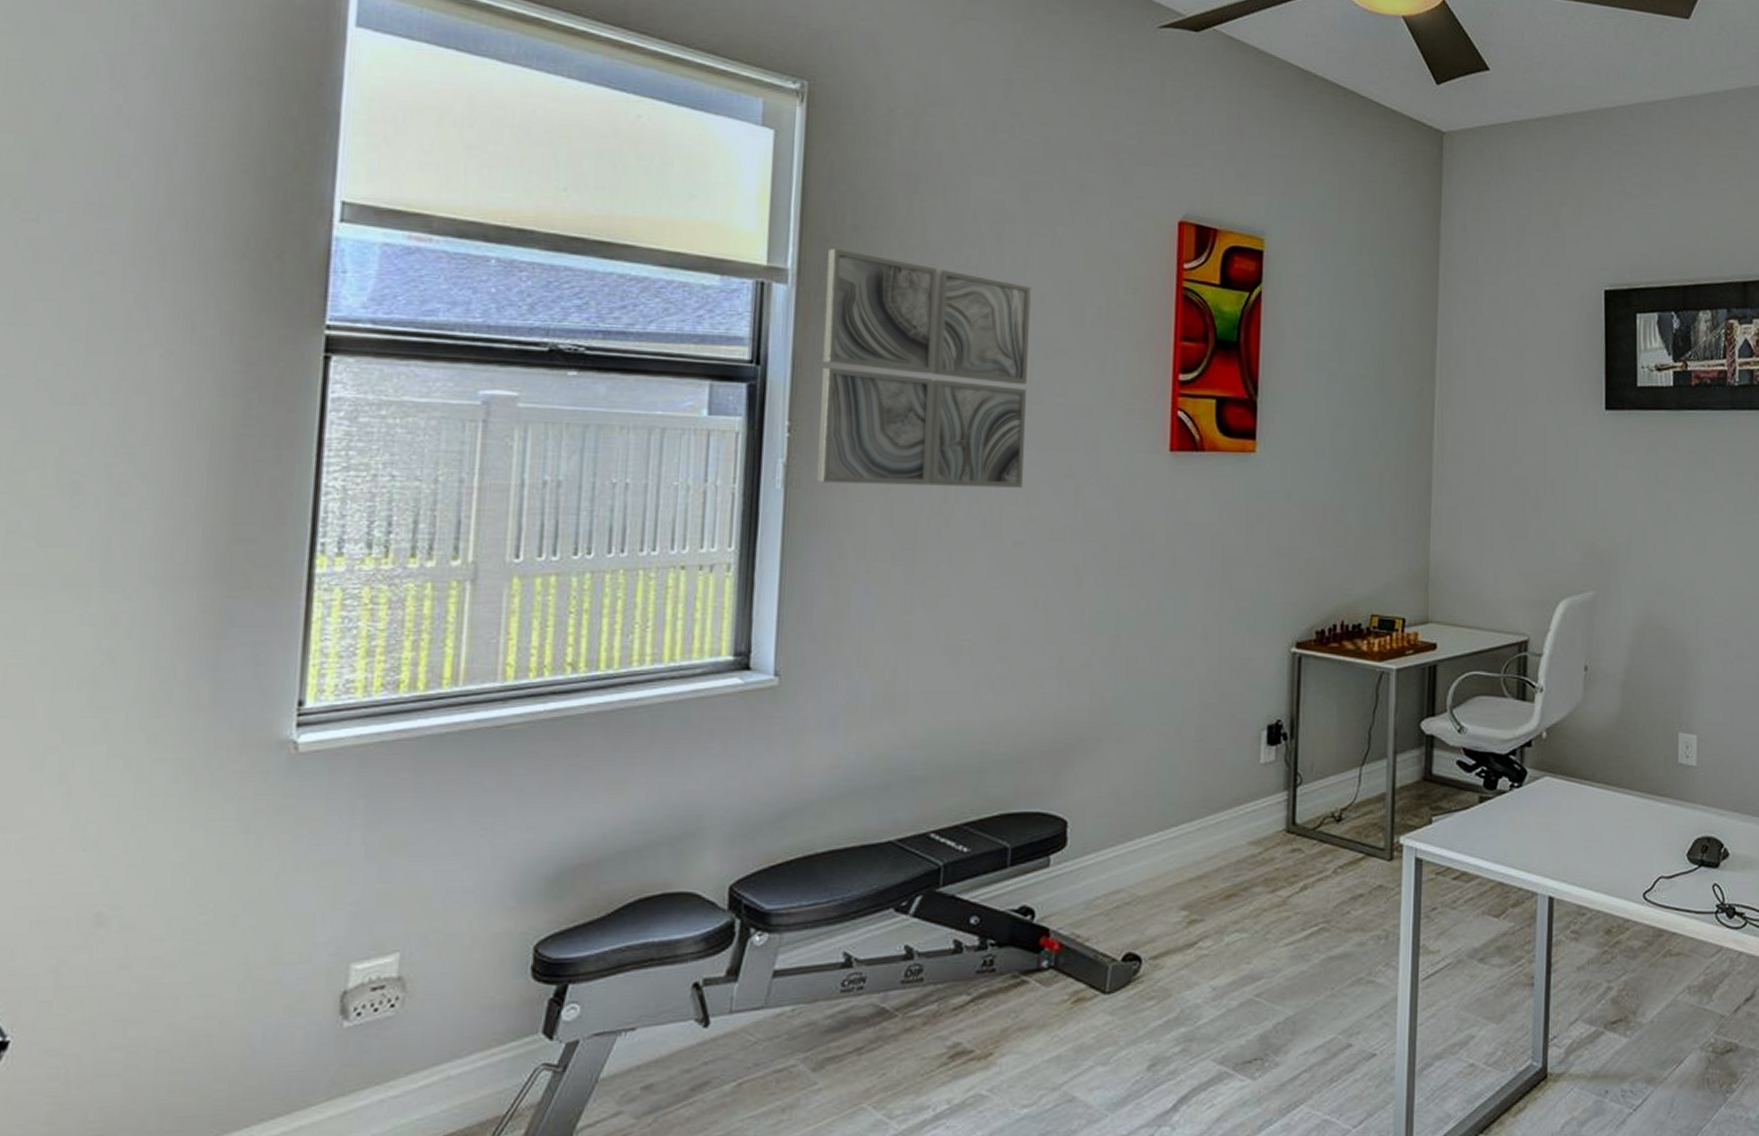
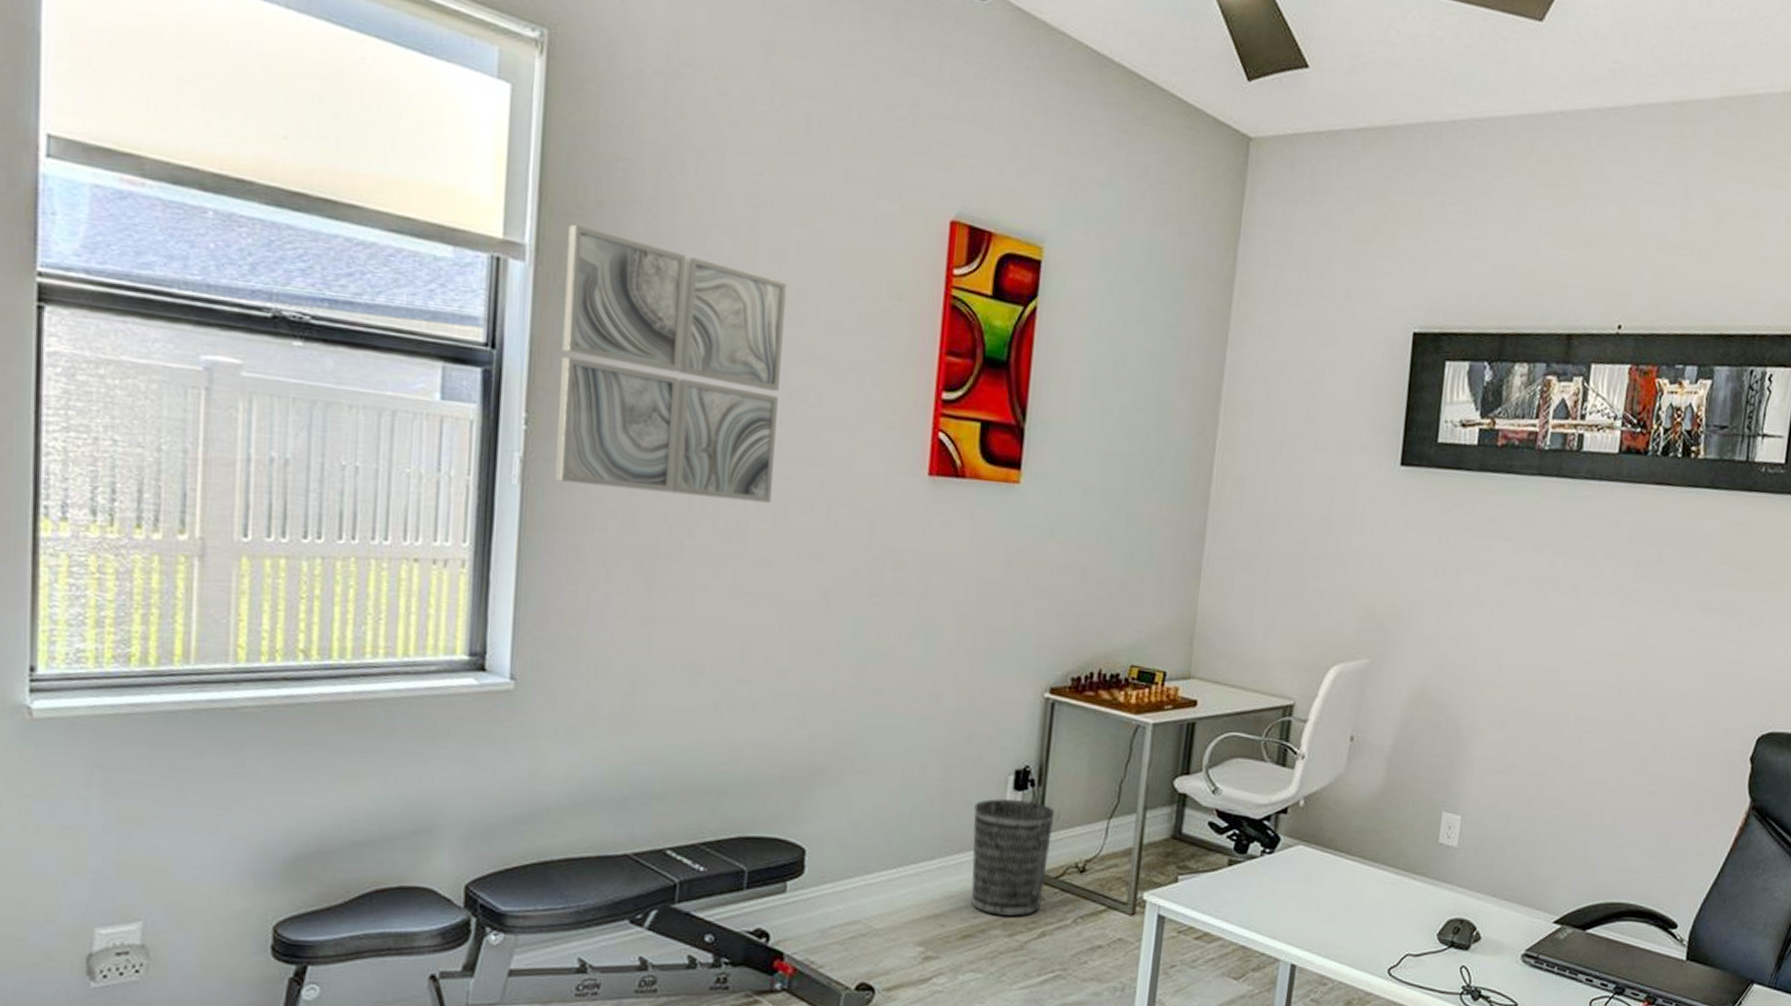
wastebasket: none [1230,753,1309,873] -> present [971,799,1055,917]

